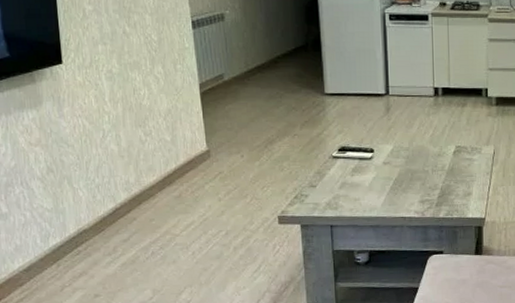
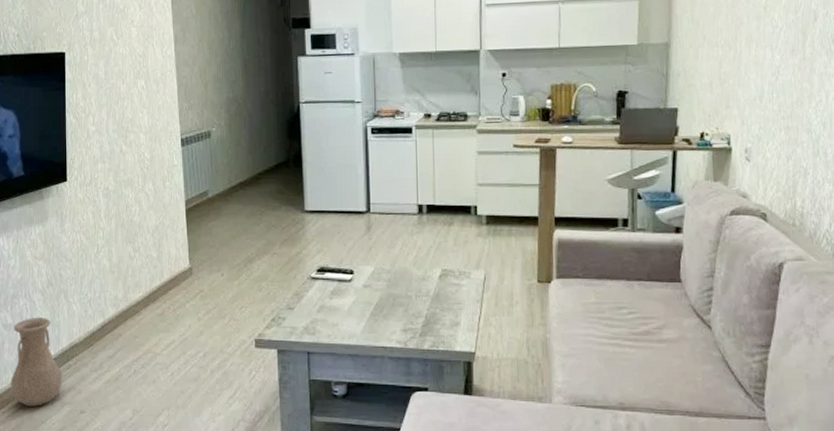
vase: none [10,204,73,295] -> present [10,317,63,406]

